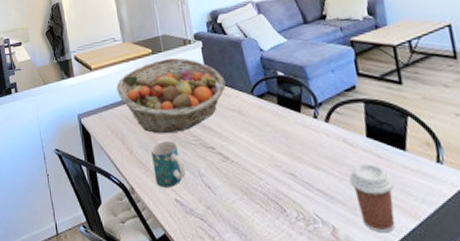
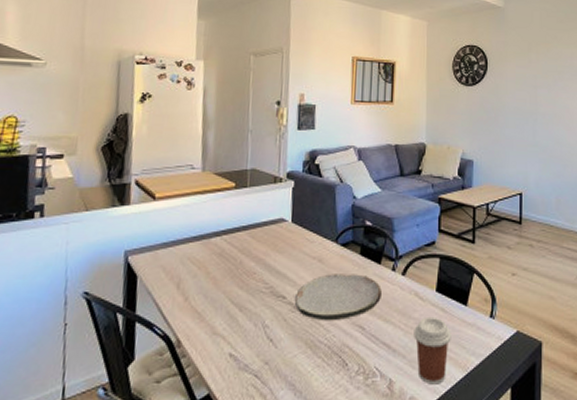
fruit basket: present [116,58,226,134] -> none [183,194,311,279]
mug: present [150,141,186,188] -> none [209,288,248,340]
plate: none [223,123,308,170] -> present [295,274,382,321]

